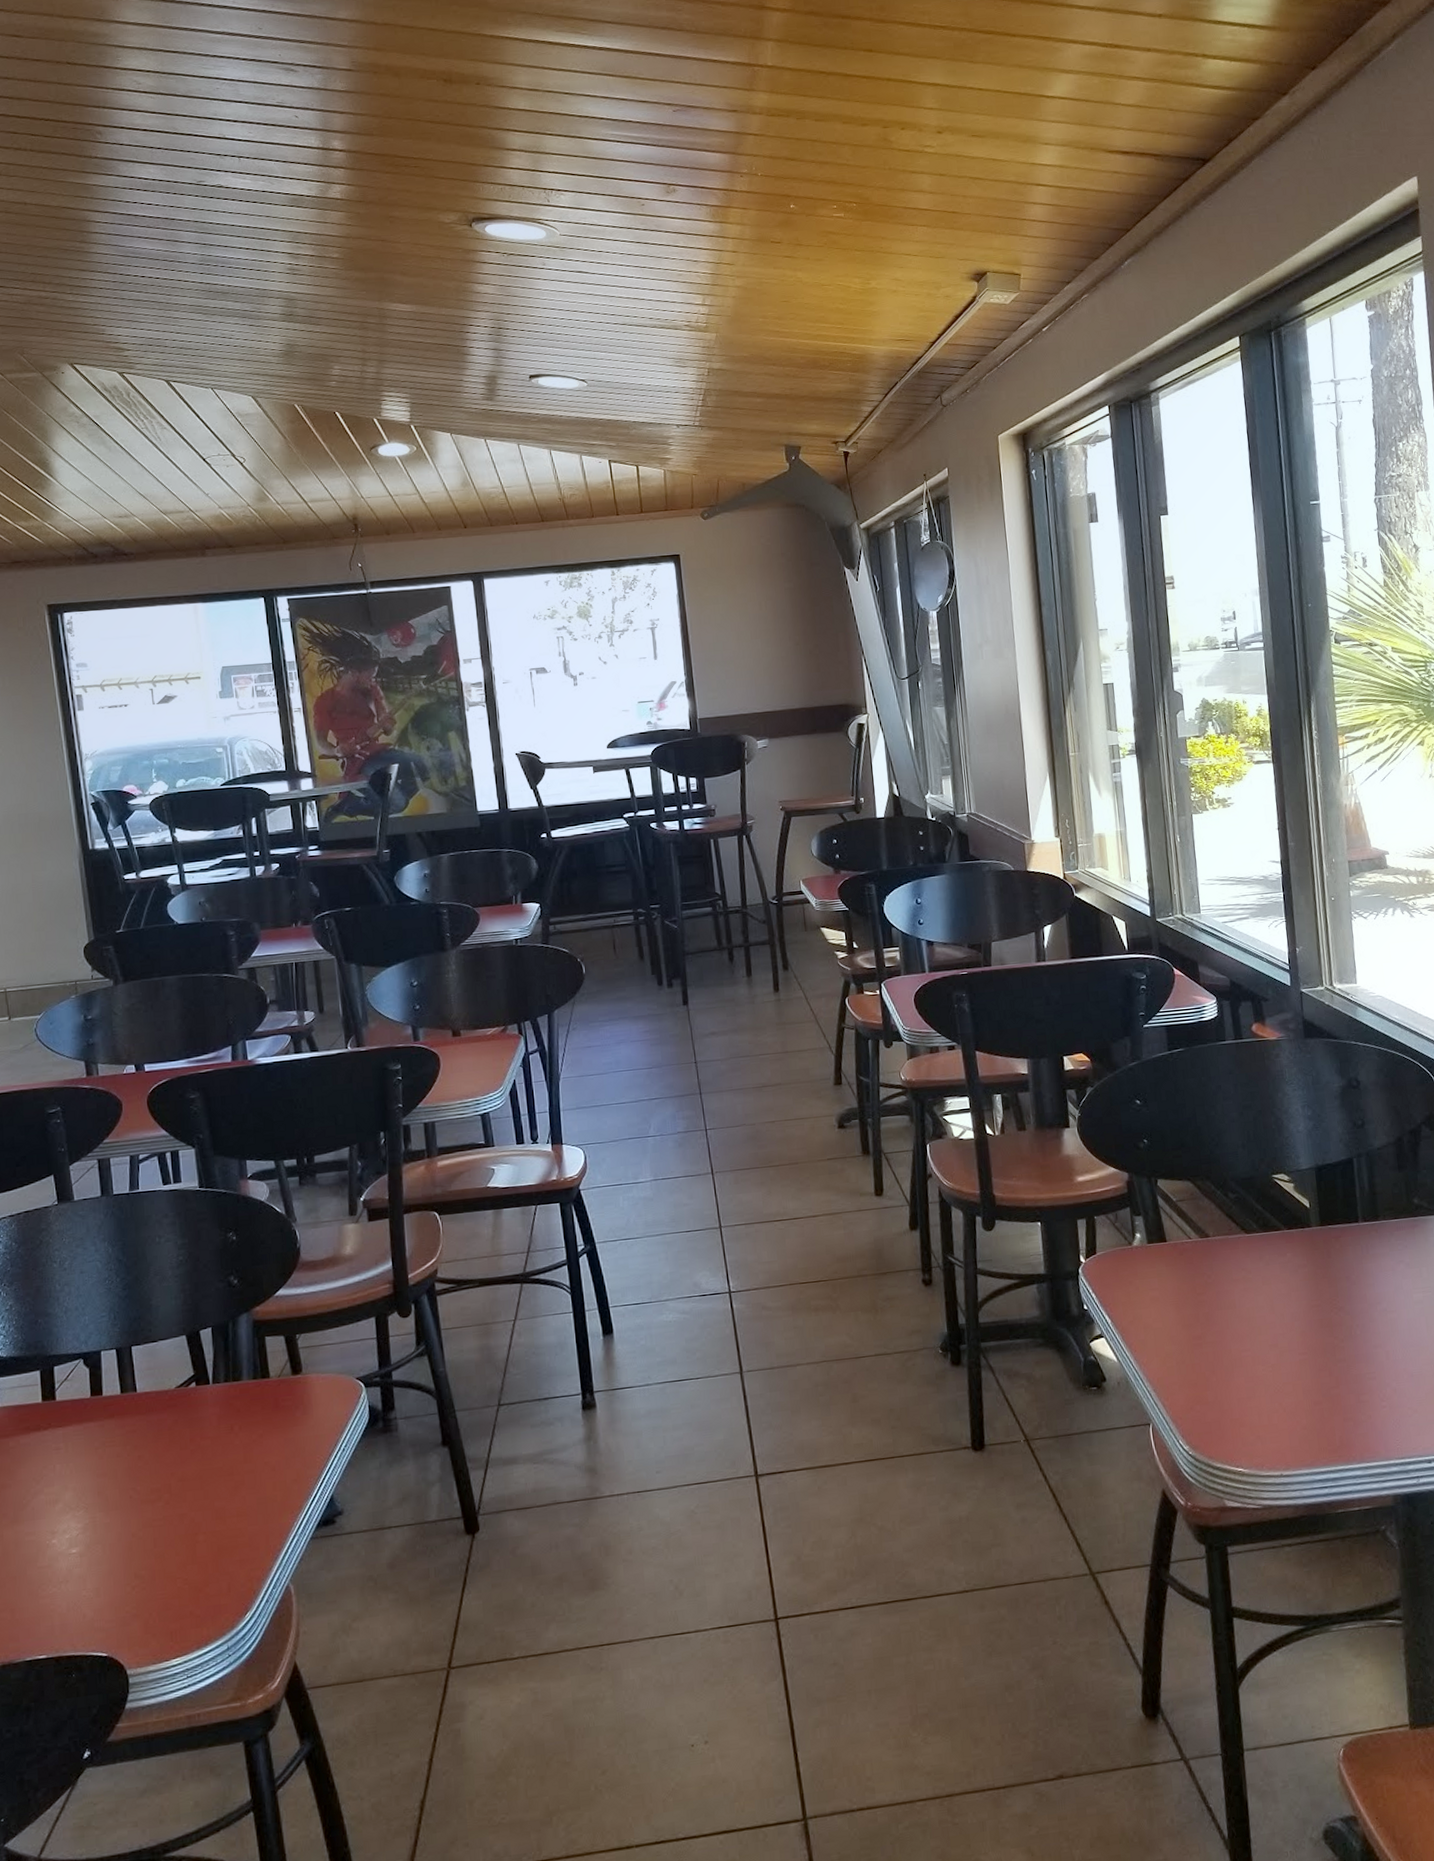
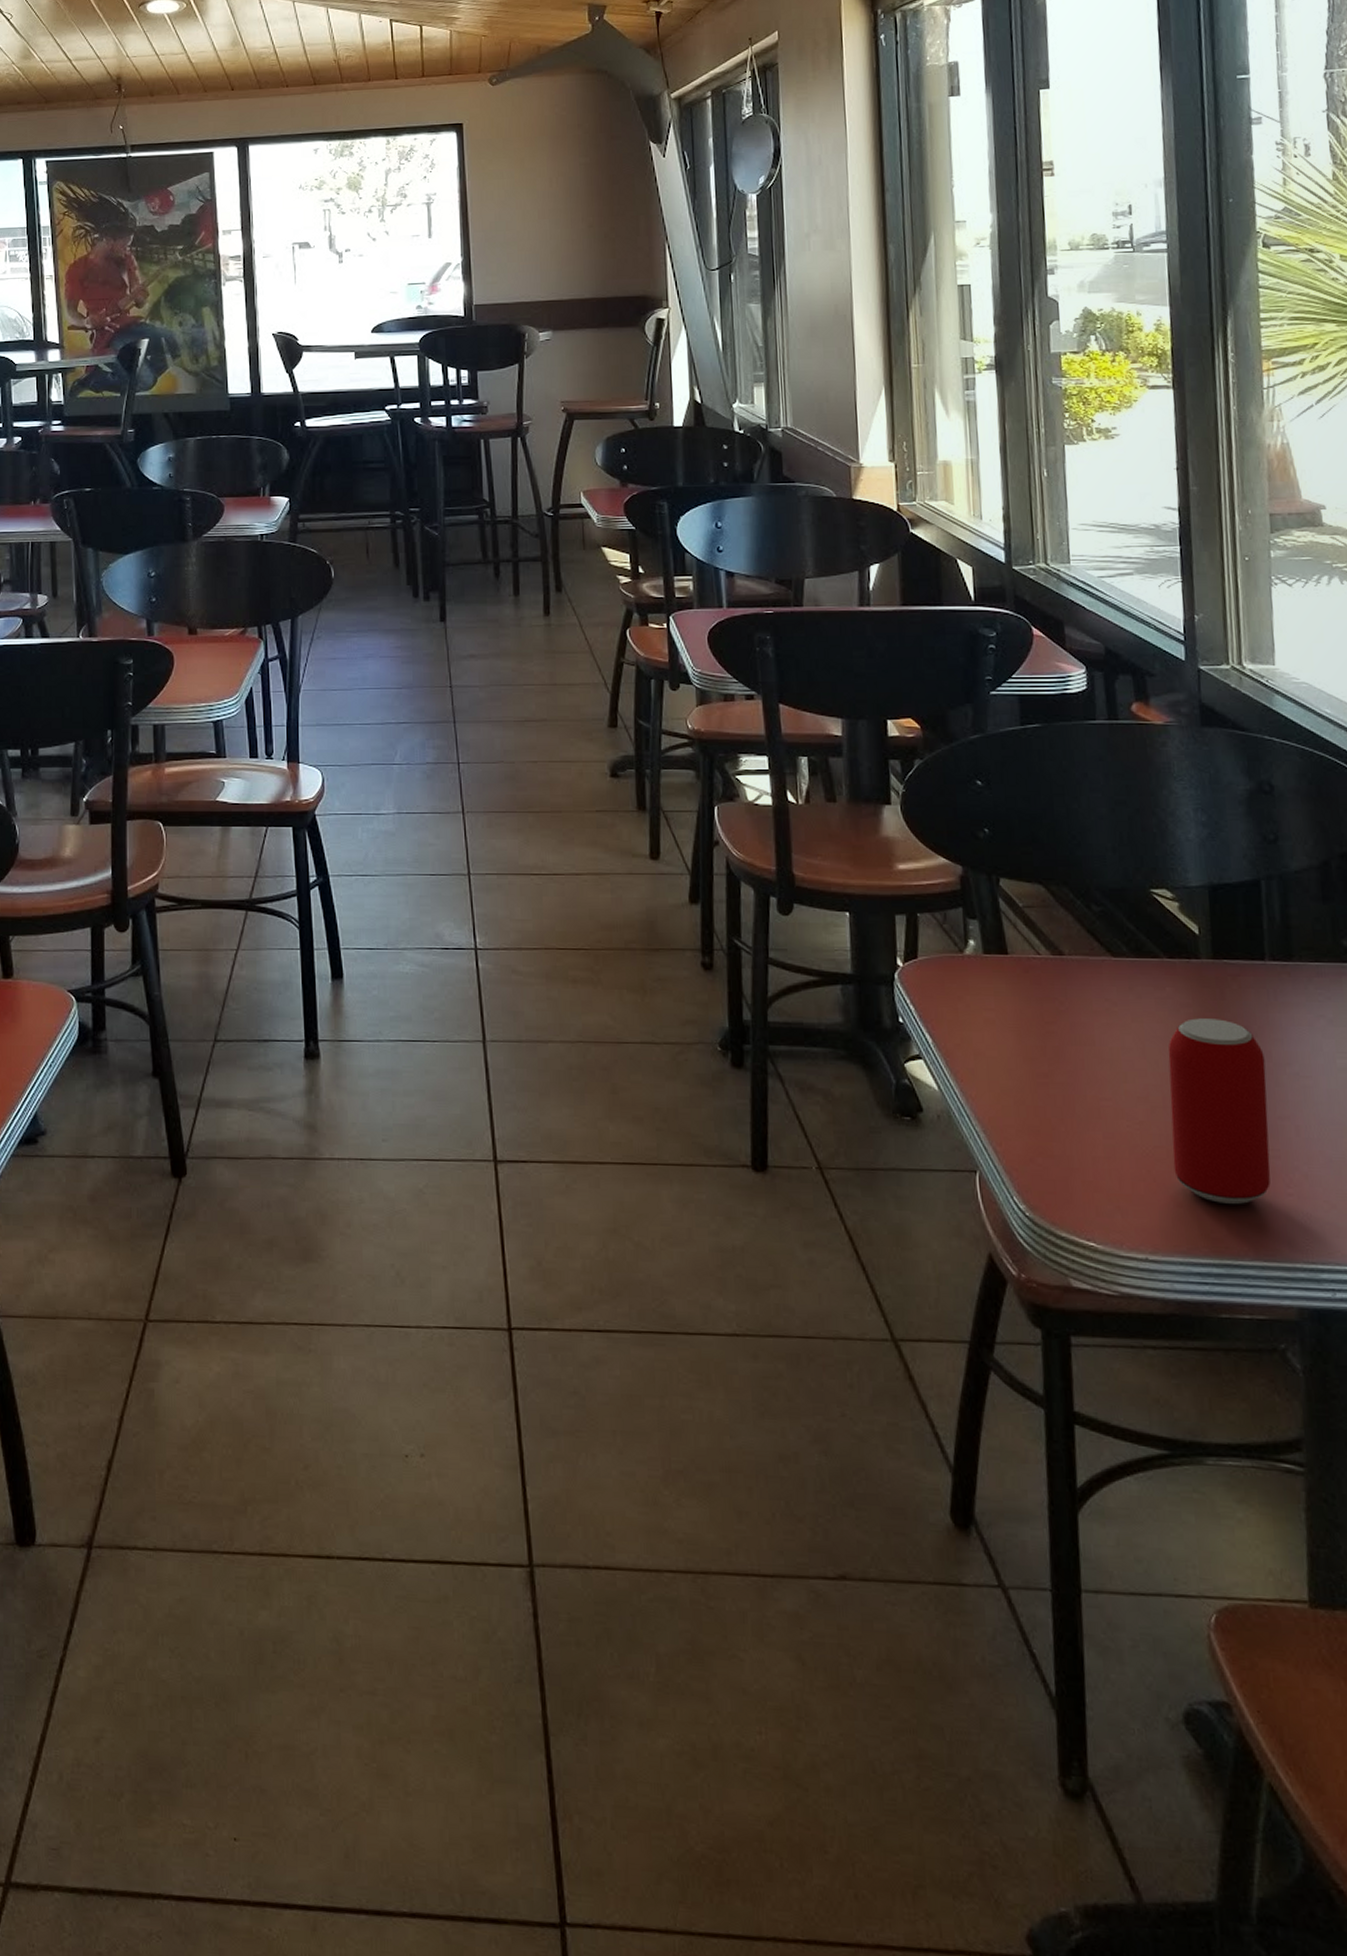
beverage can: none [1290,1273,1370,1422] -> present [1168,1018,1271,1205]

